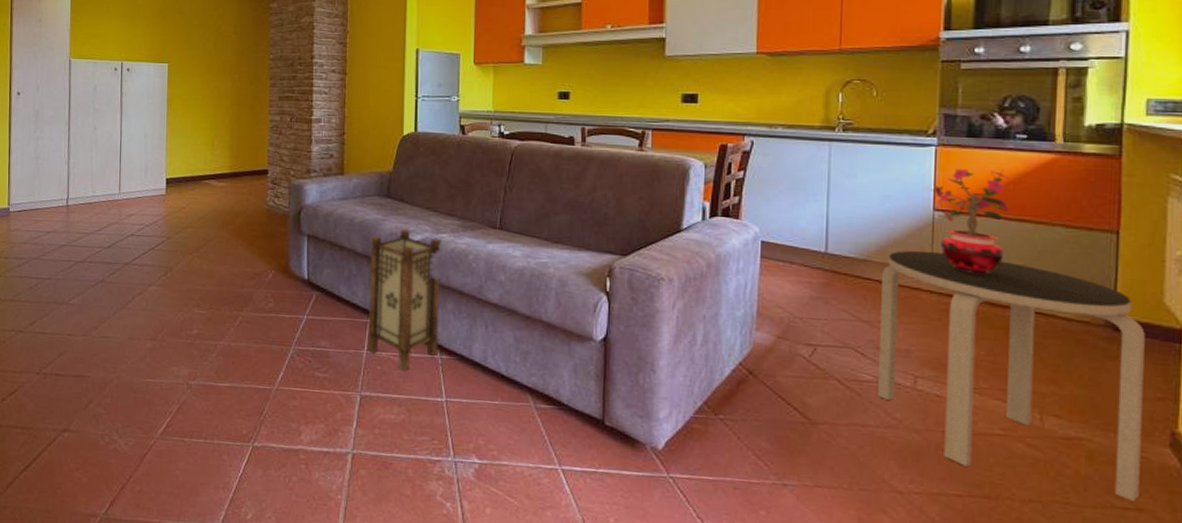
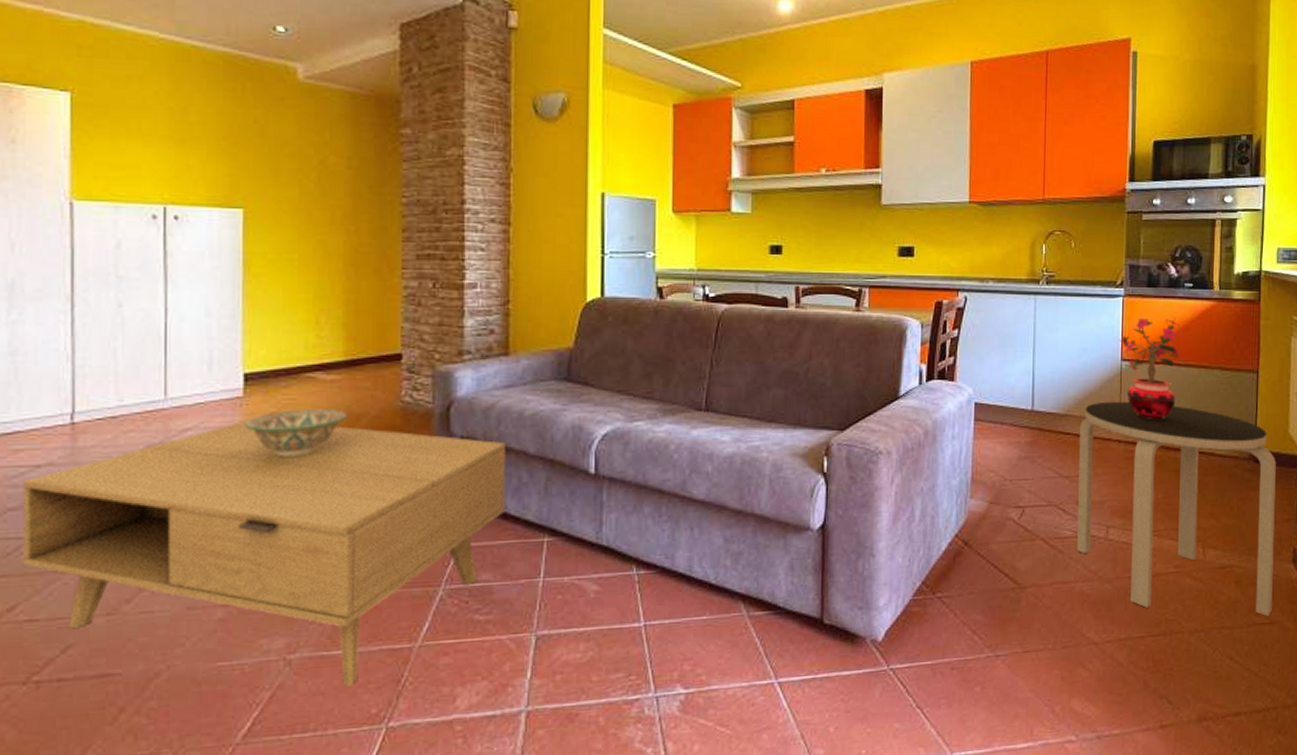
coffee table: none [39,212,340,411] -> present [22,421,505,687]
decorative bowl: none [166,205,230,240] -> present [244,408,347,457]
lantern: present [367,229,443,371] -> none [544,420,638,597]

